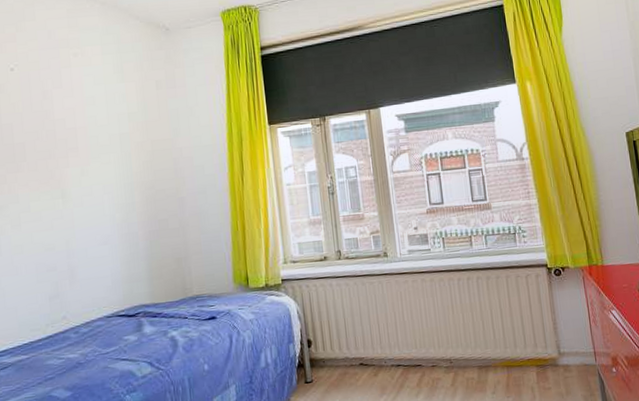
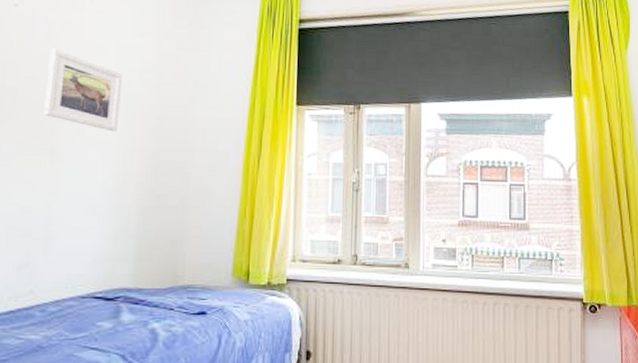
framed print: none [47,103,116,170] -> present [44,48,123,132]

